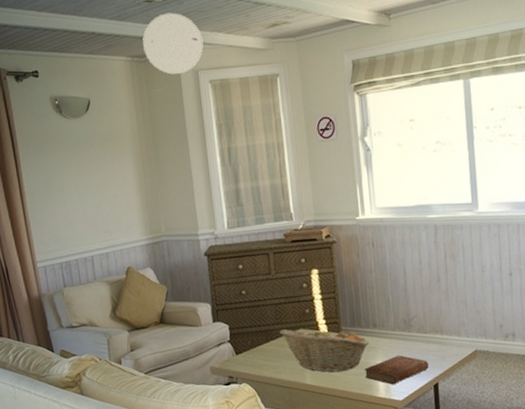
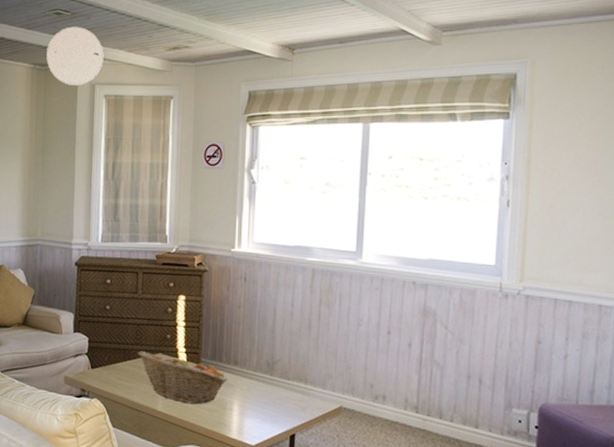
bible: present [365,354,429,385] -> none [219,397,287,428]

